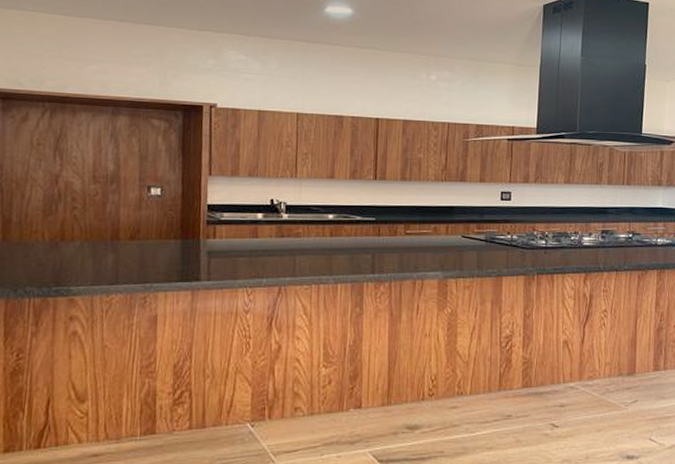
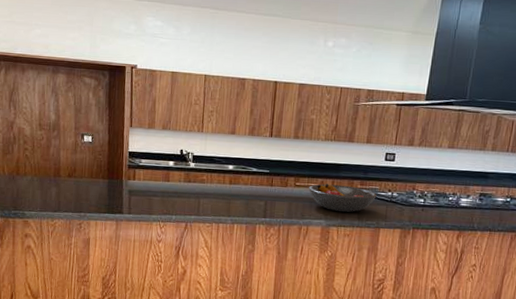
fruit bowl: none [421,230,495,261] -> present [309,184,377,213]

